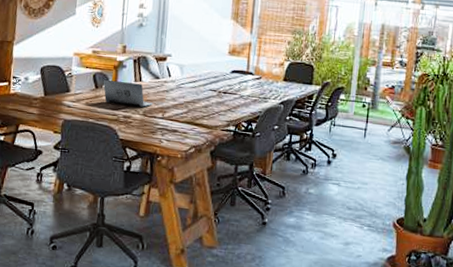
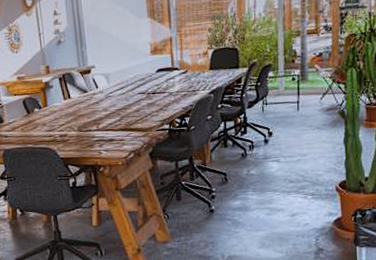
laptop: present [103,79,153,107] -> none [33,101,86,126]

